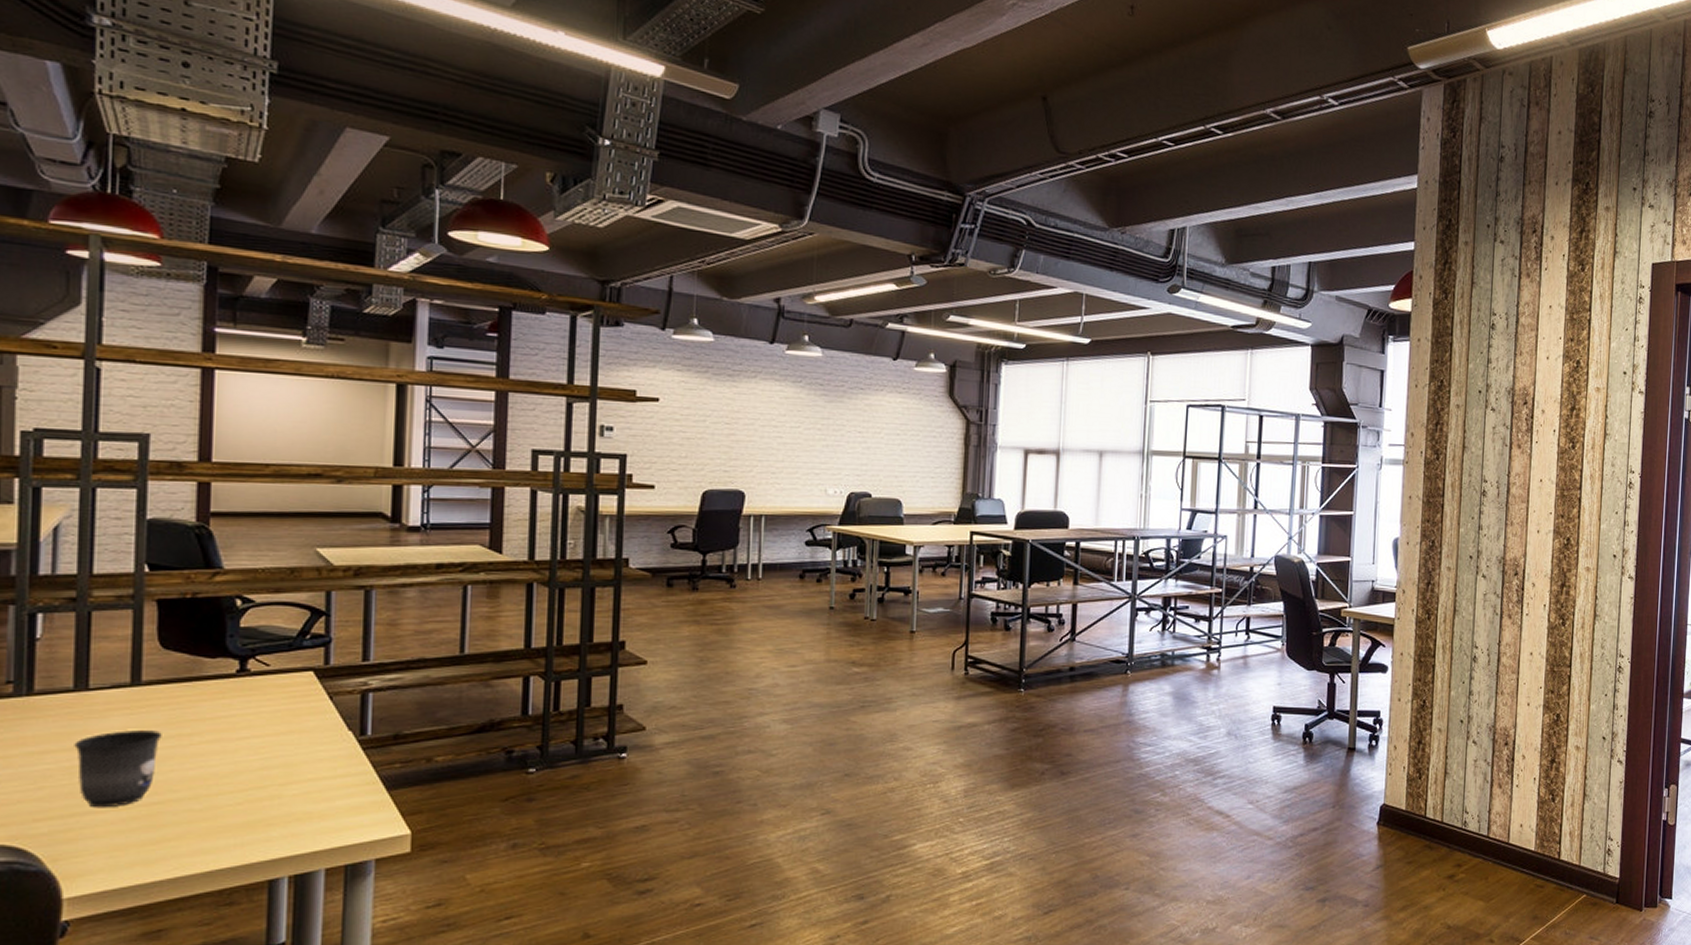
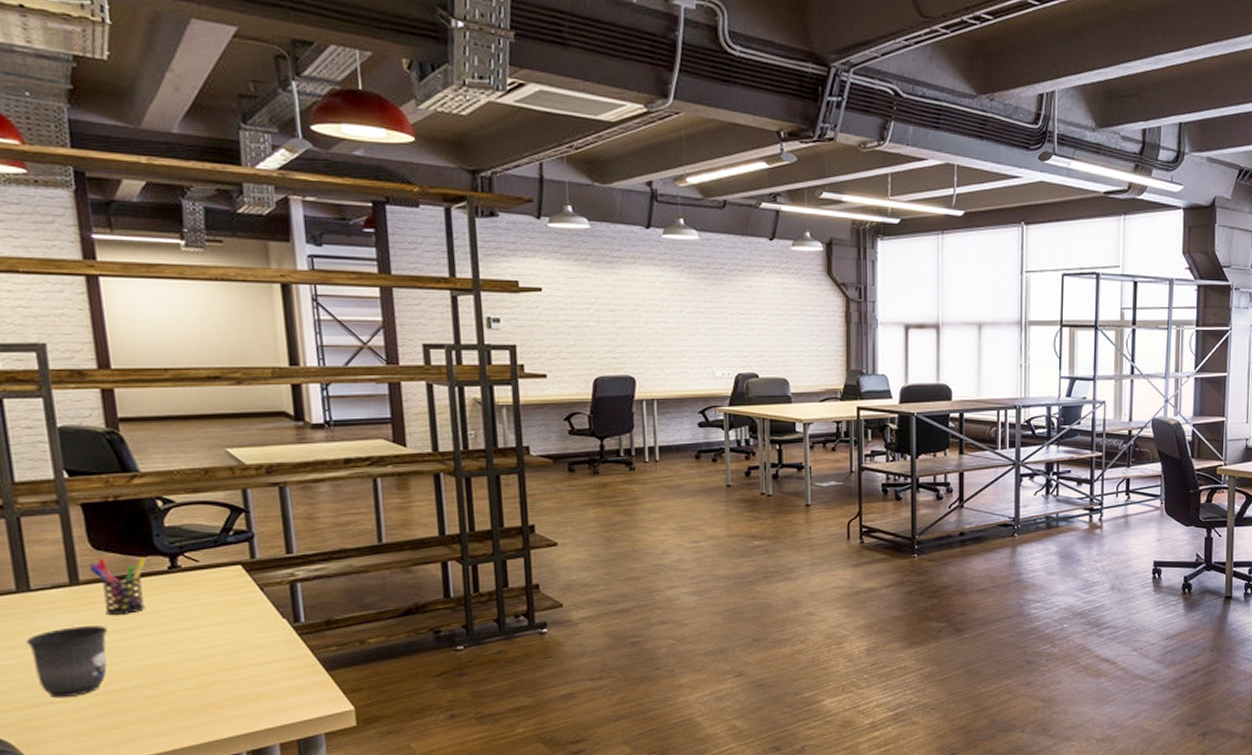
pen holder: none [155,658,216,719] -> present [89,557,147,615]

